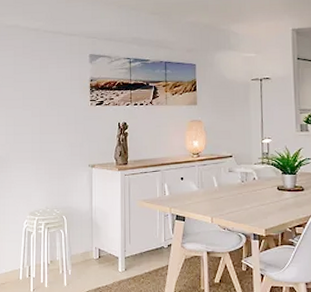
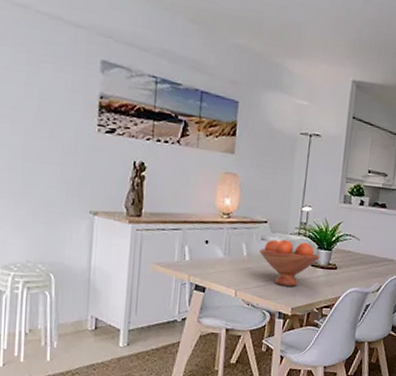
fruit bowl: none [228,169,286,210] -> present [258,239,320,286]

